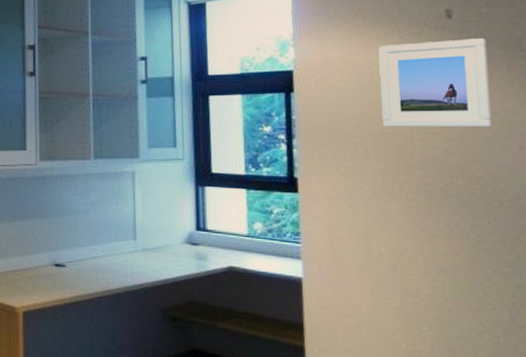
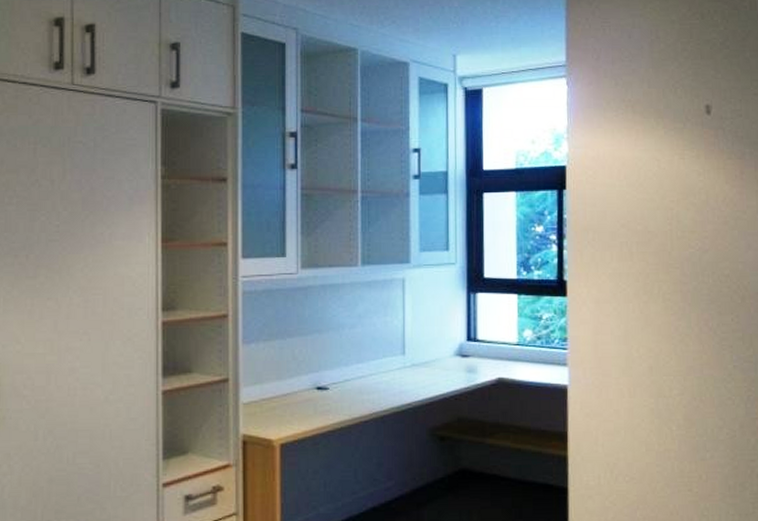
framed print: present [378,38,492,128] -> none [645,135,740,226]

